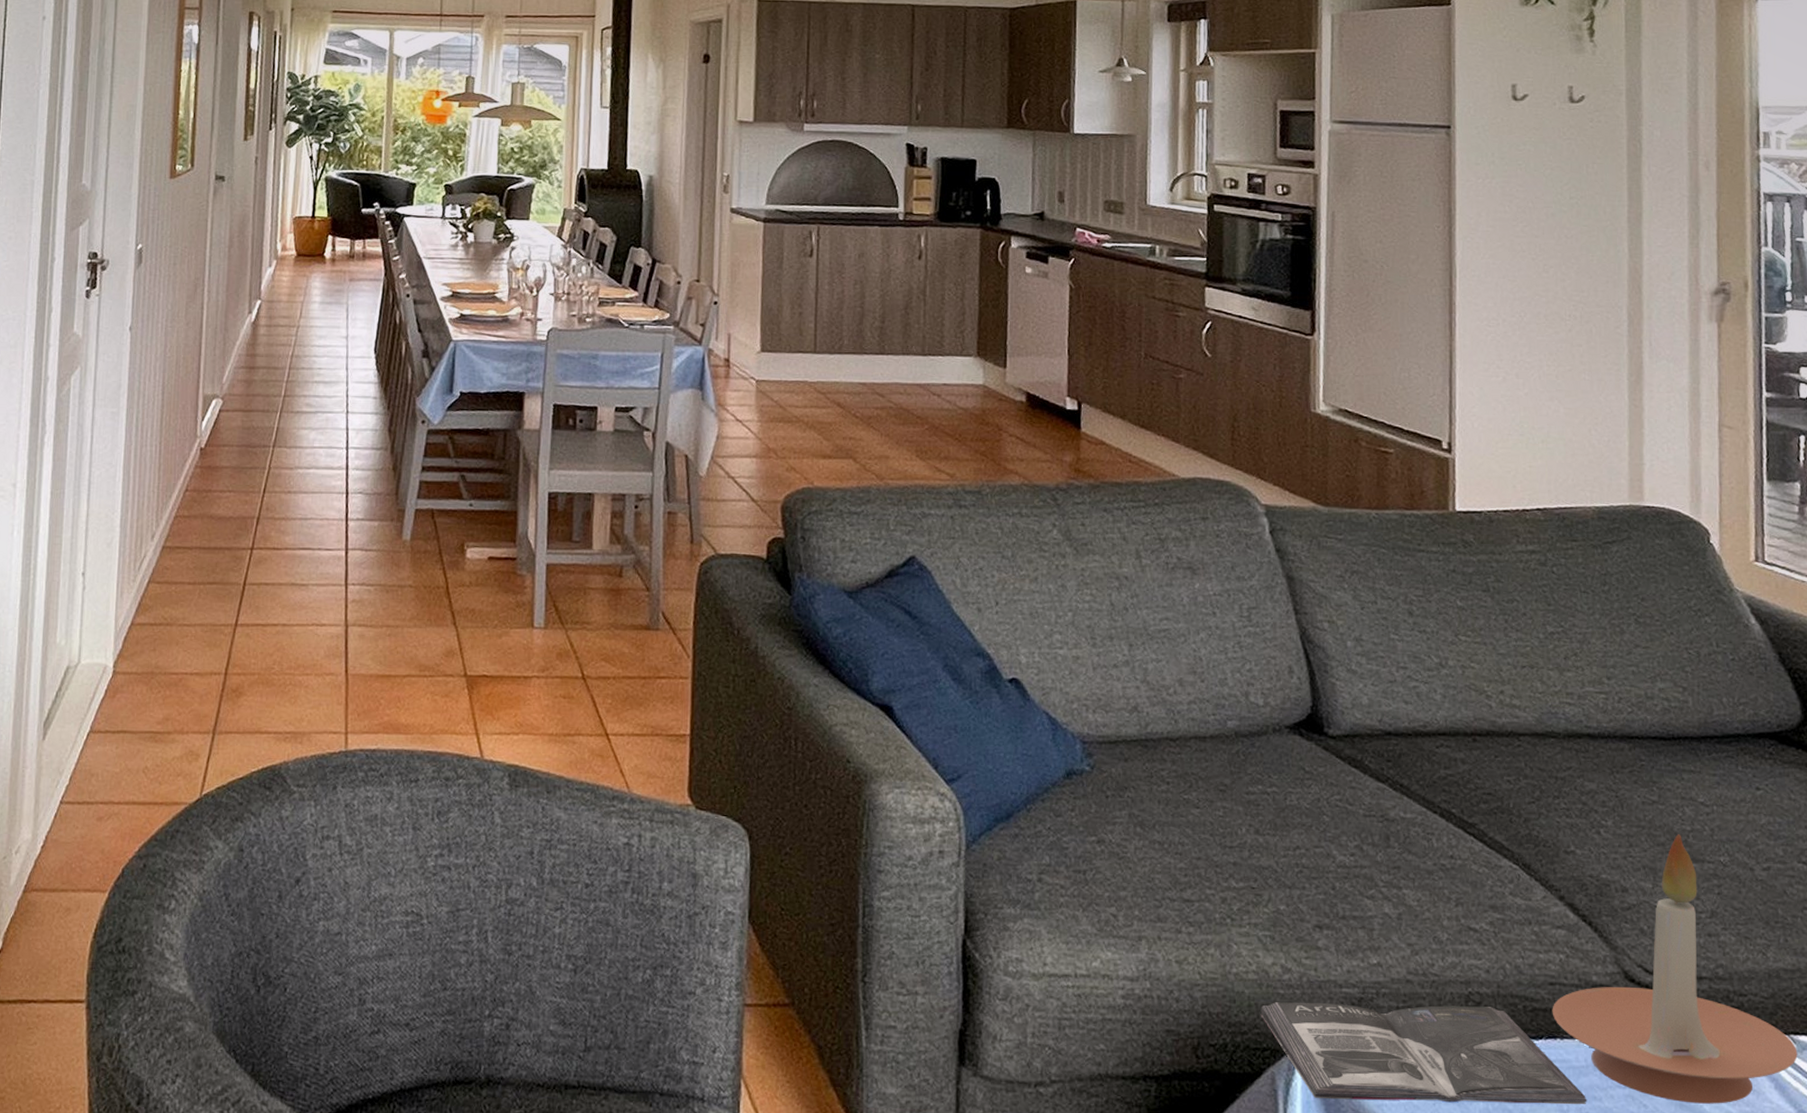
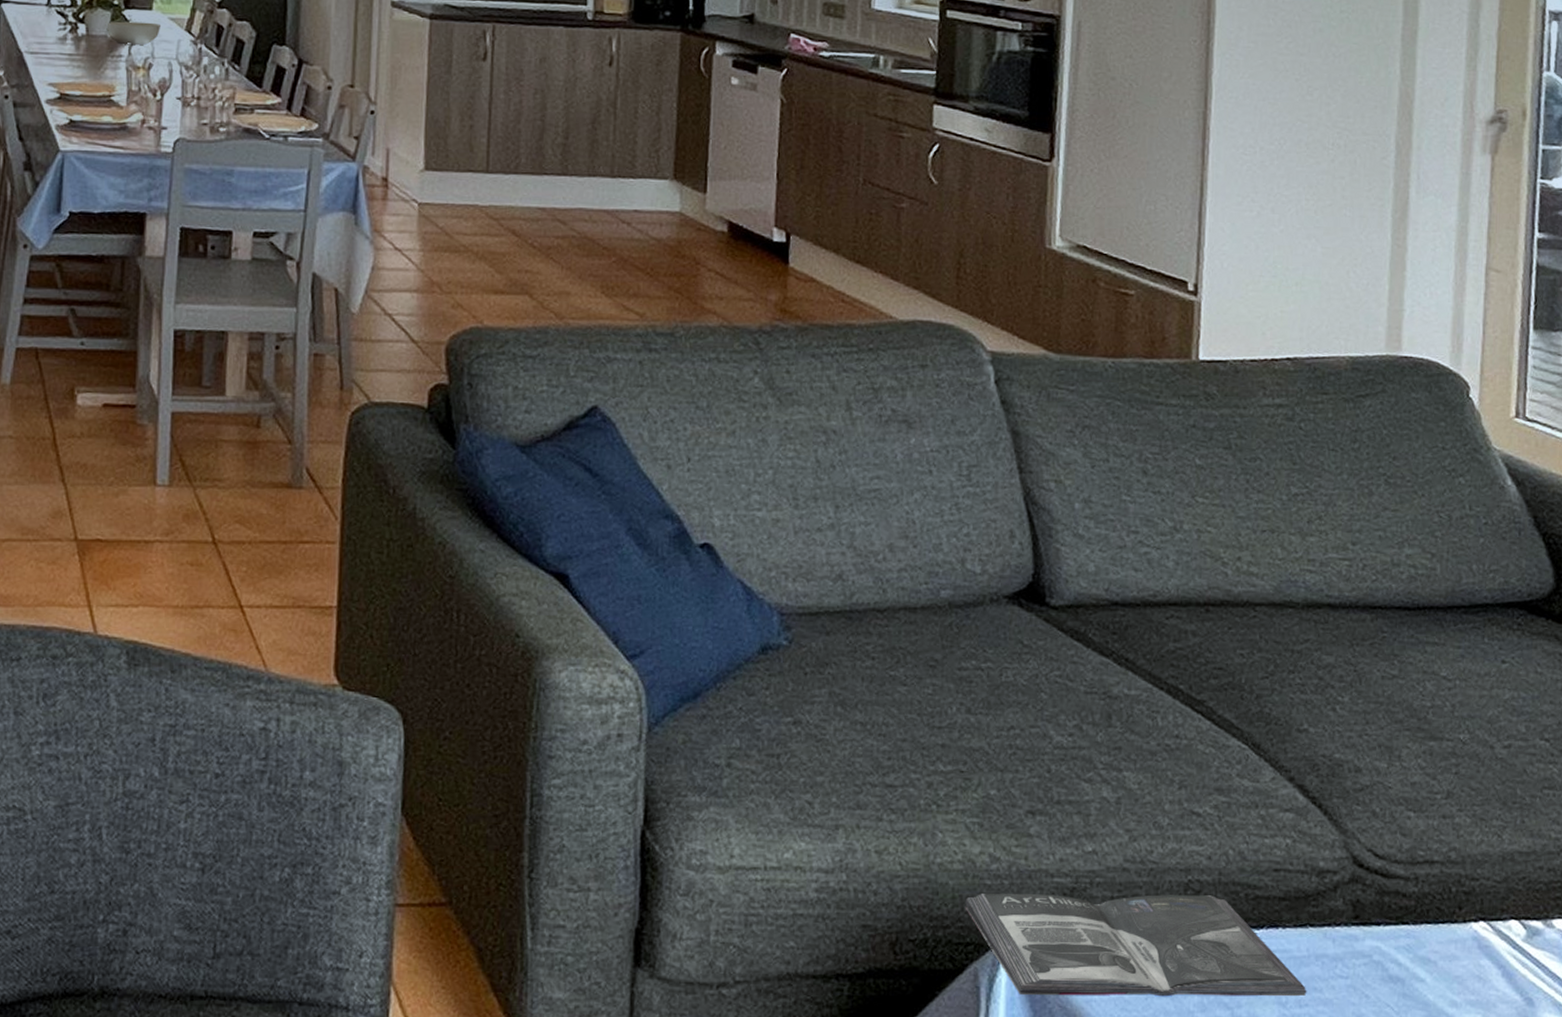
bowl: none [490,230,536,250] -> present [105,21,161,46]
candle holder: present [1552,834,1798,1104] -> none [1275,711,1528,993]

